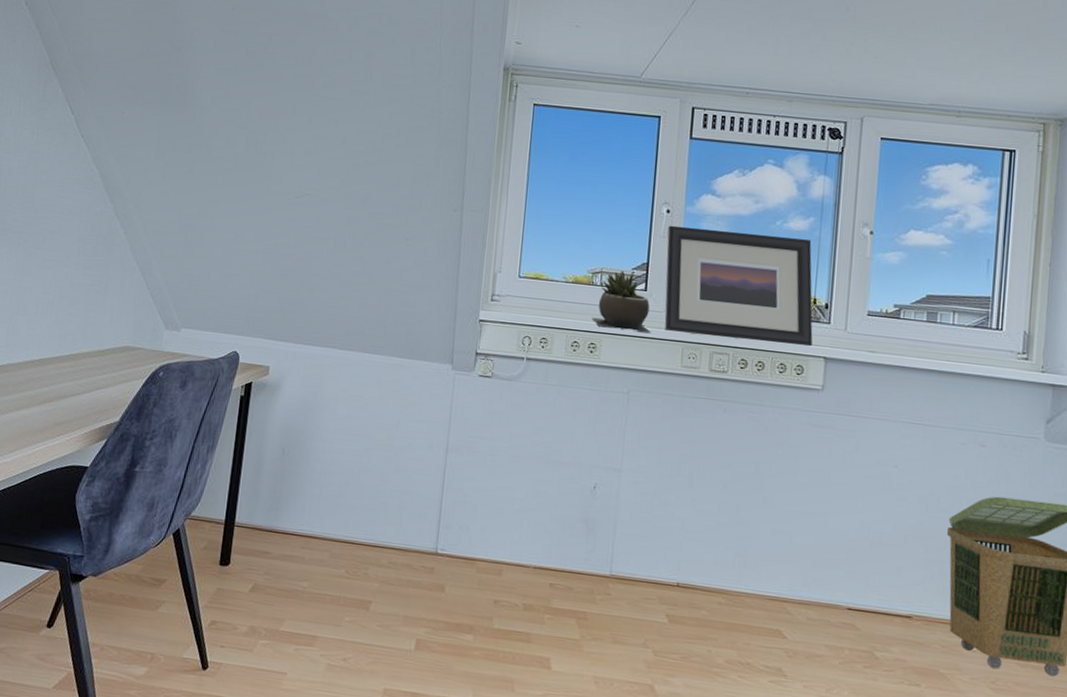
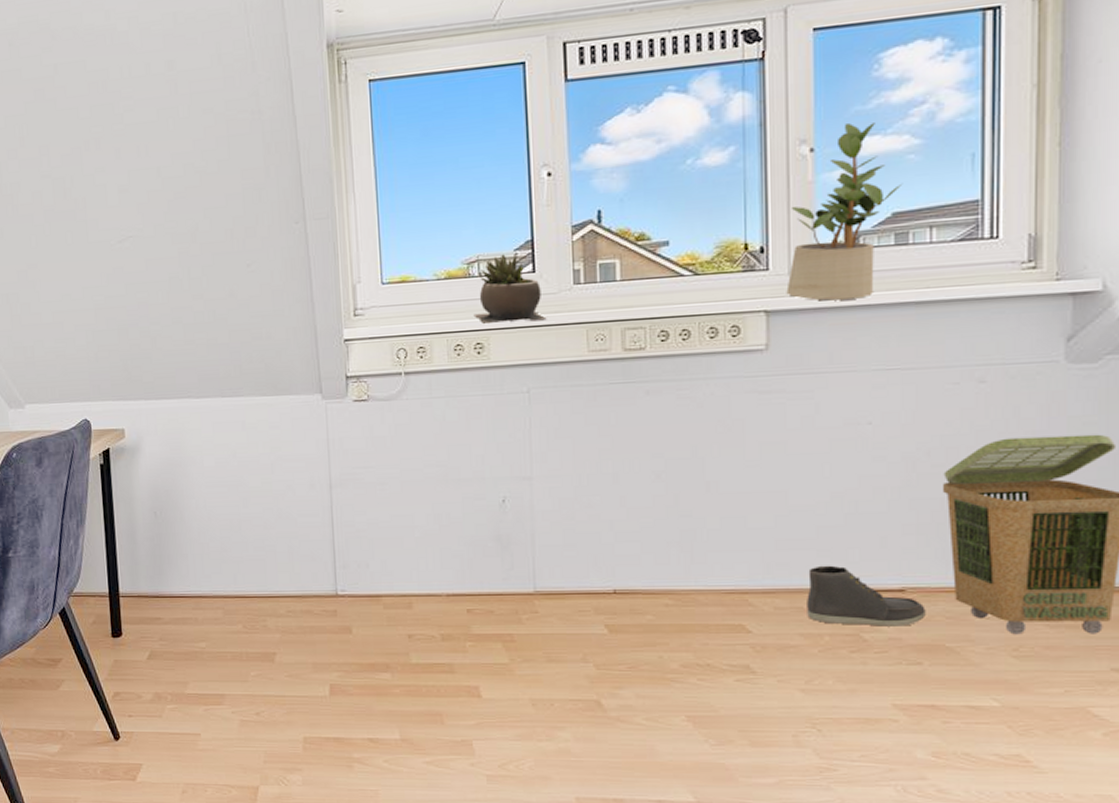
picture frame: present [664,225,813,347] -> none [552,174,749,315]
sneaker: none [833,585,926,650] -> present [807,565,926,627]
potted plant: none [842,217,937,361] -> present [786,123,903,301]

